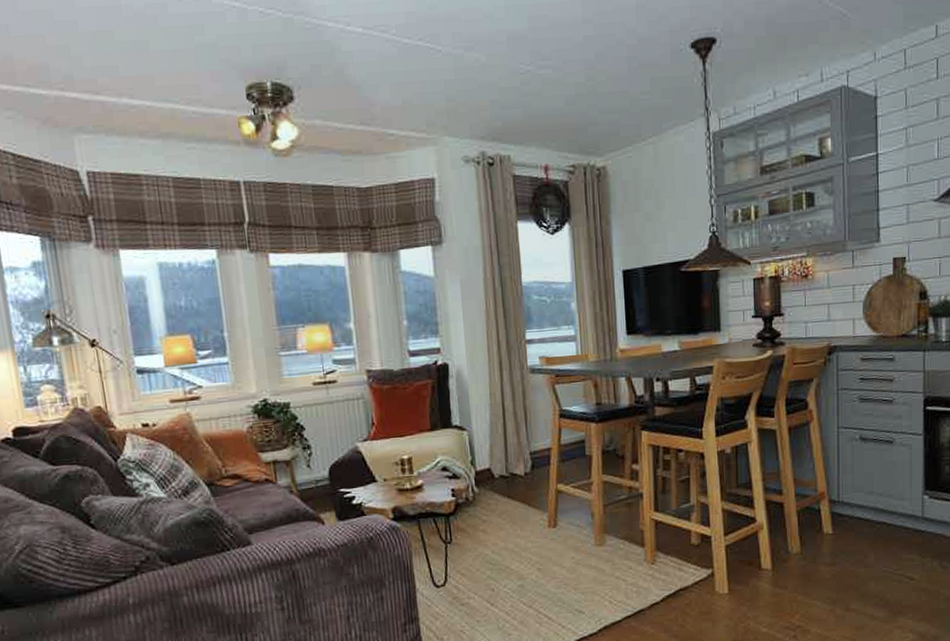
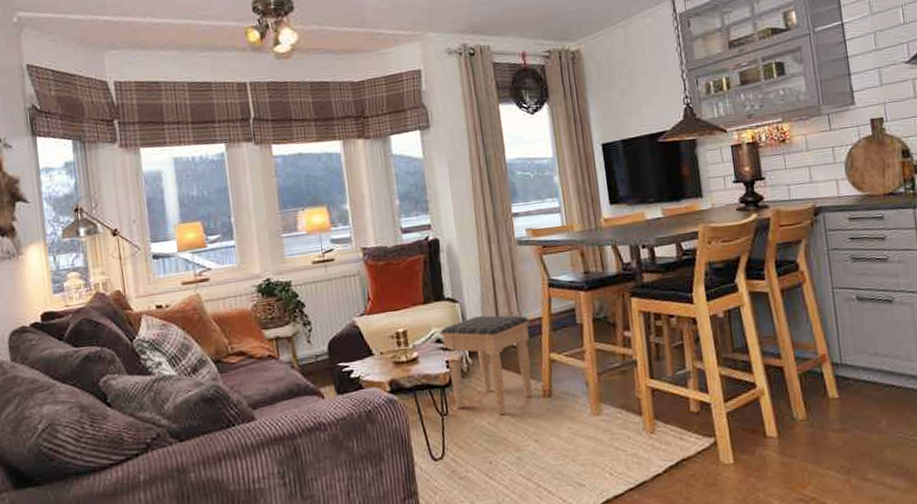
footstool: none [446,444,539,544] -> present [440,315,532,415]

